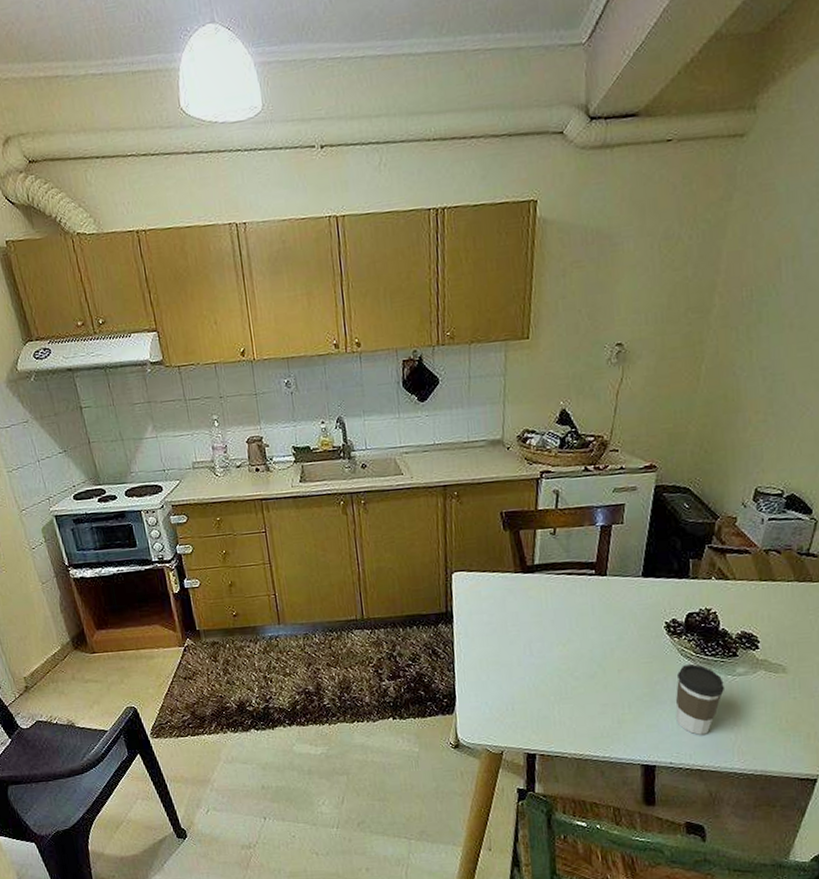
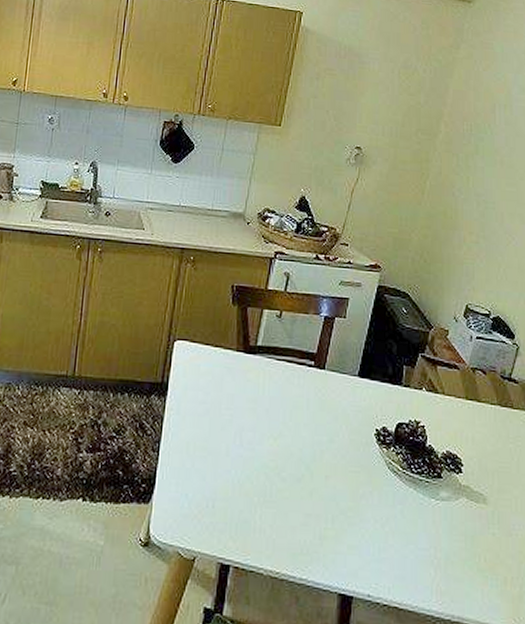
coffee cup: present [675,663,724,735] -> none [378,479,427,565]

